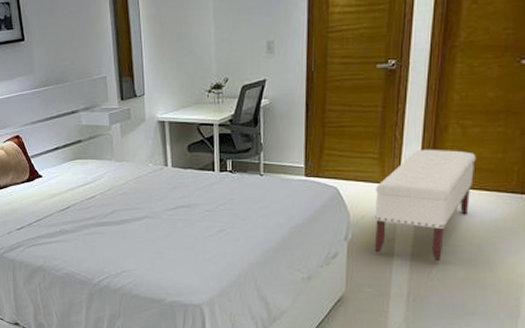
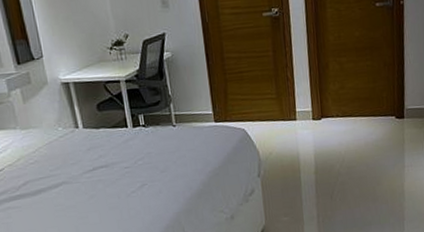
bench: present [375,149,477,262] -> none [278,84,355,184]

